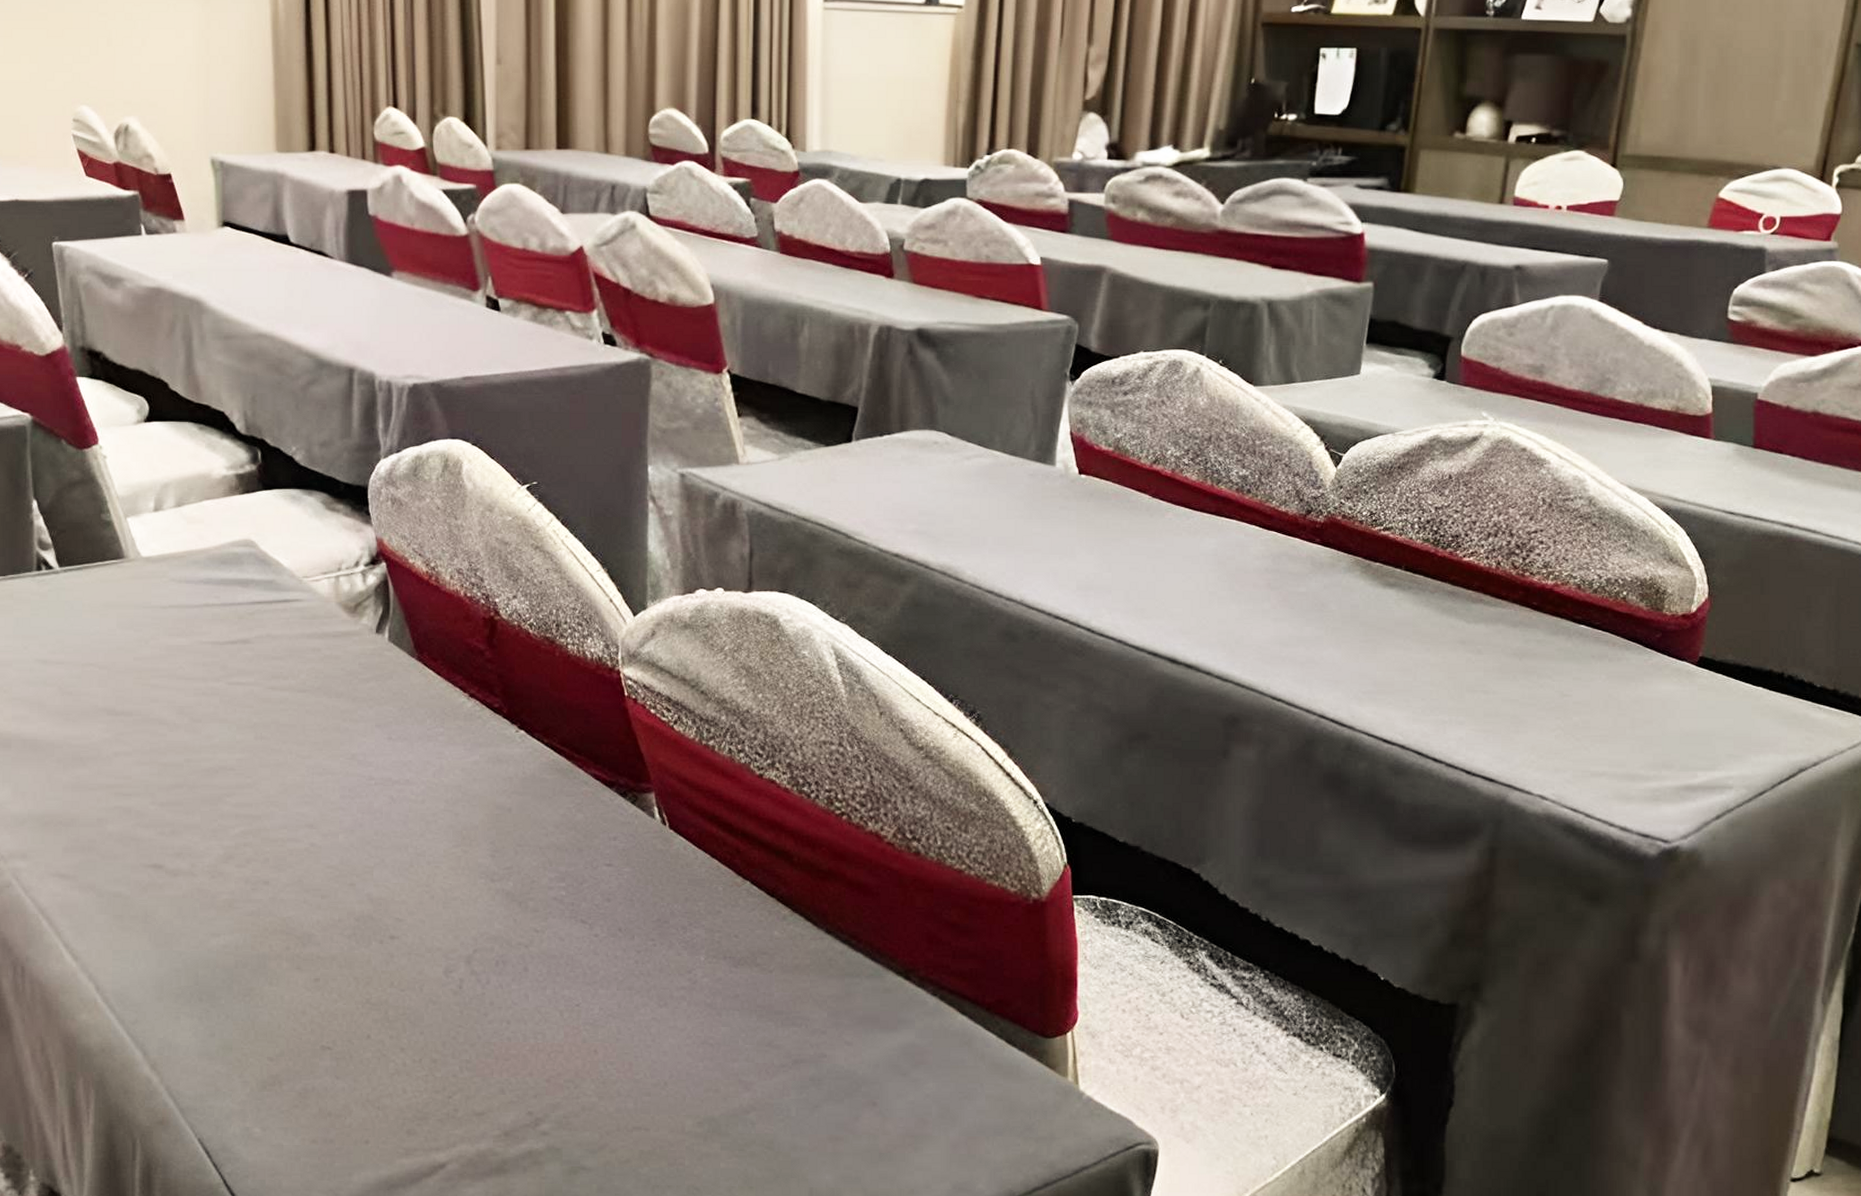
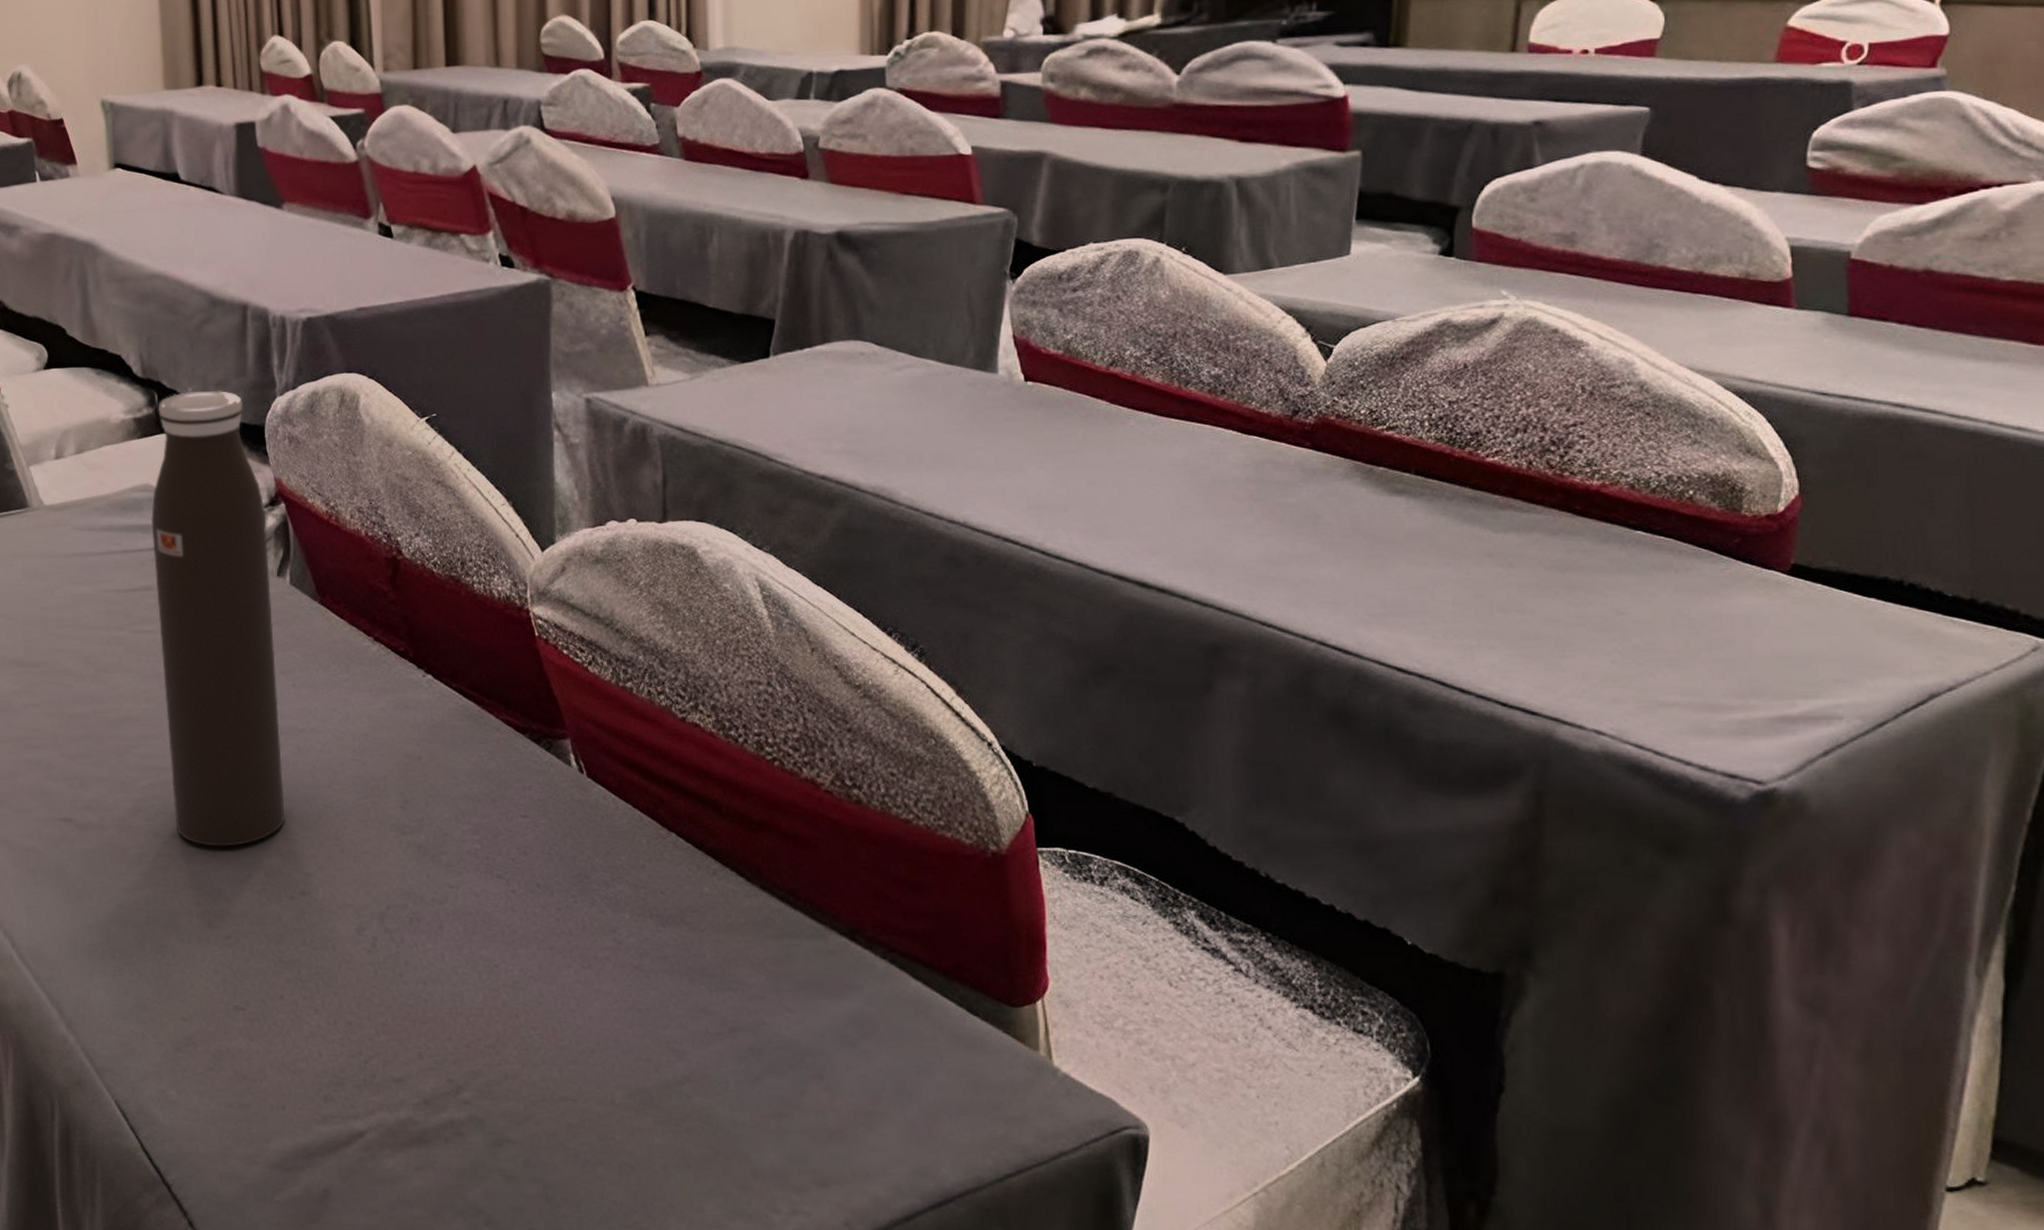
water bottle: none [250,450,377,893] -> present [150,390,285,847]

